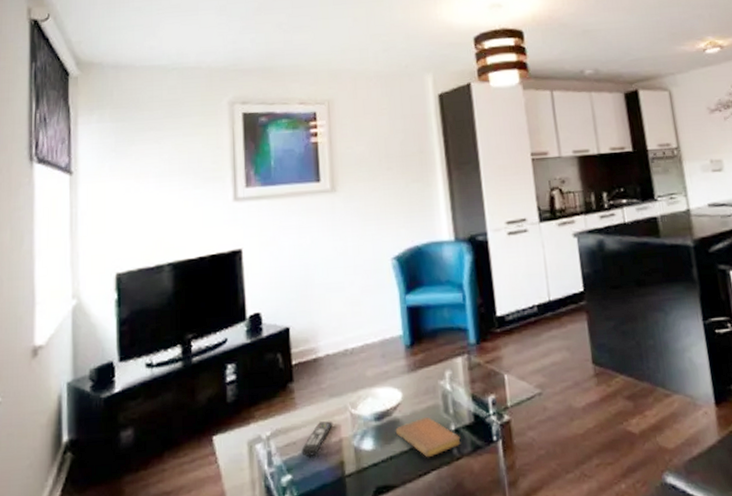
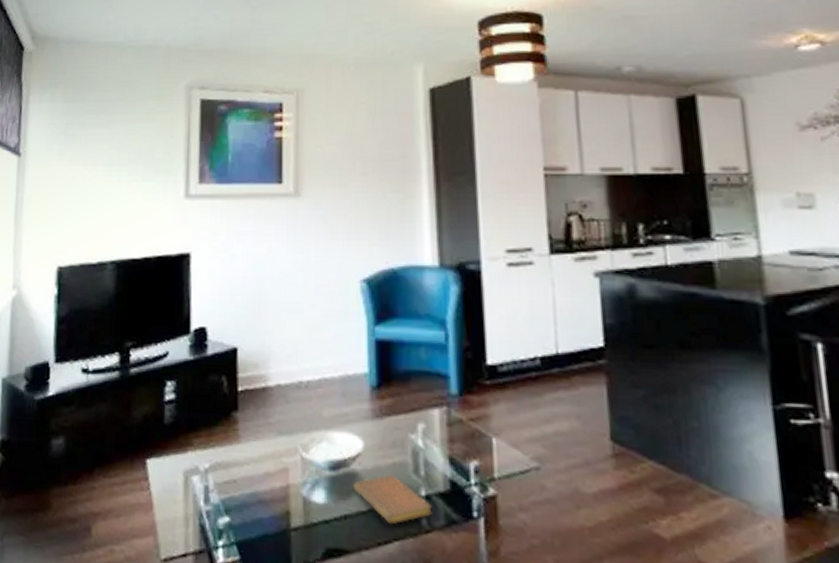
remote control: present [301,421,334,456] -> none [242,461,281,499]

